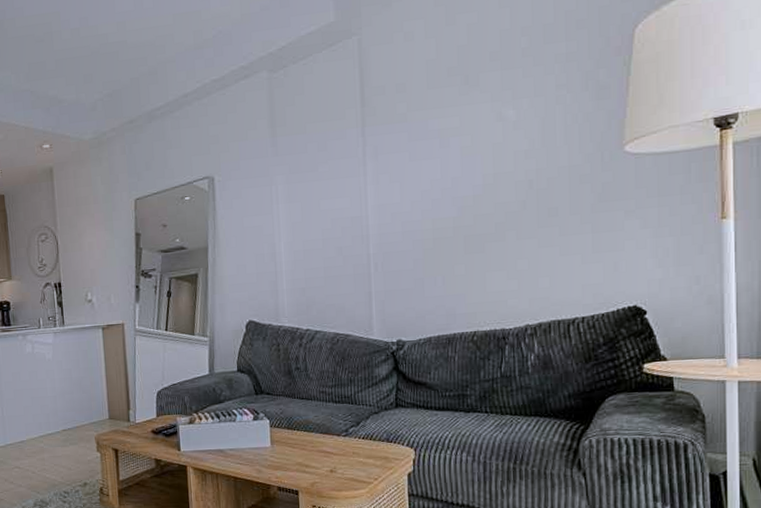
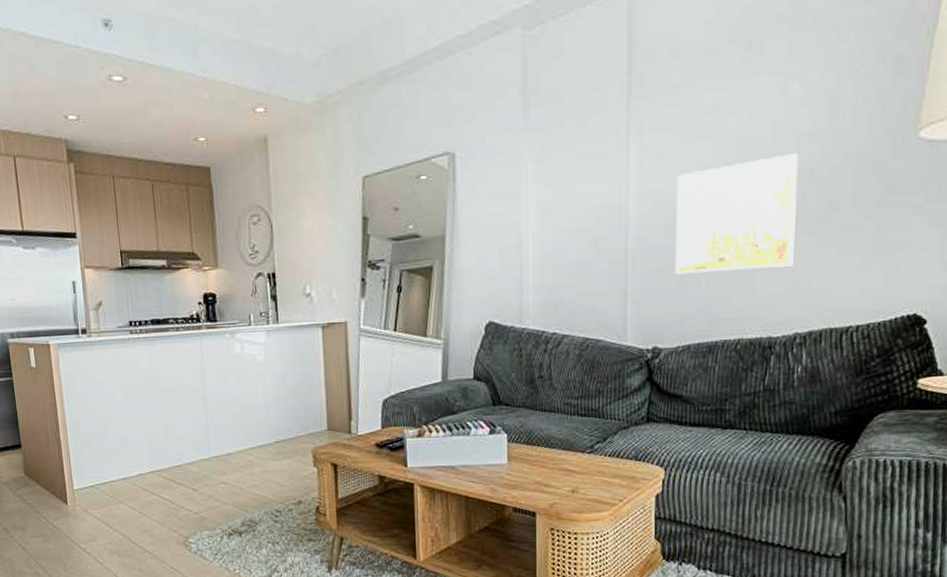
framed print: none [410,168,520,276] -> present [676,153,798,275]

